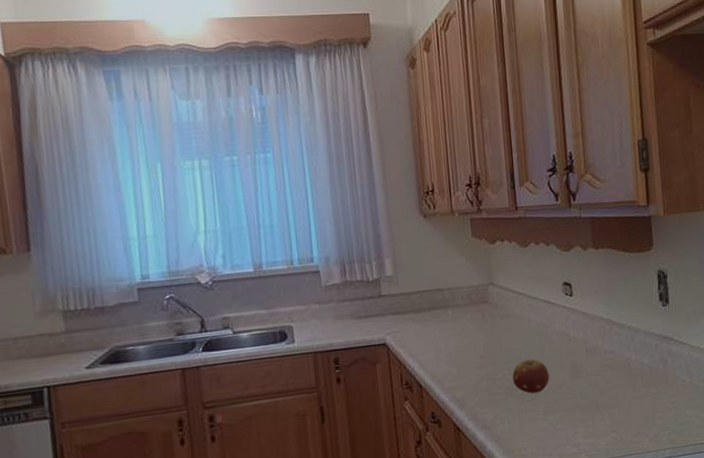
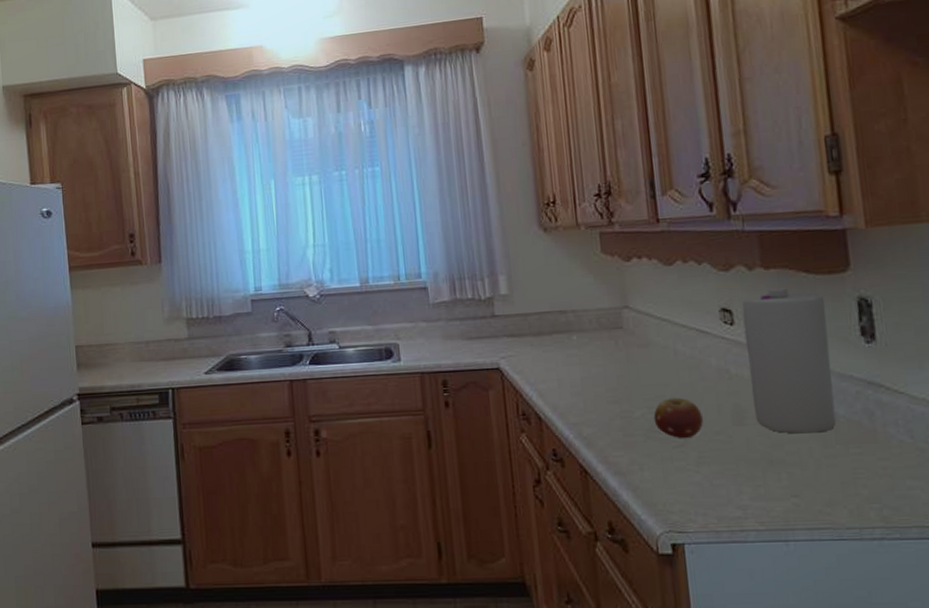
paper towel holder: none [579,264,642,382] -> present [742,288,836,434]

